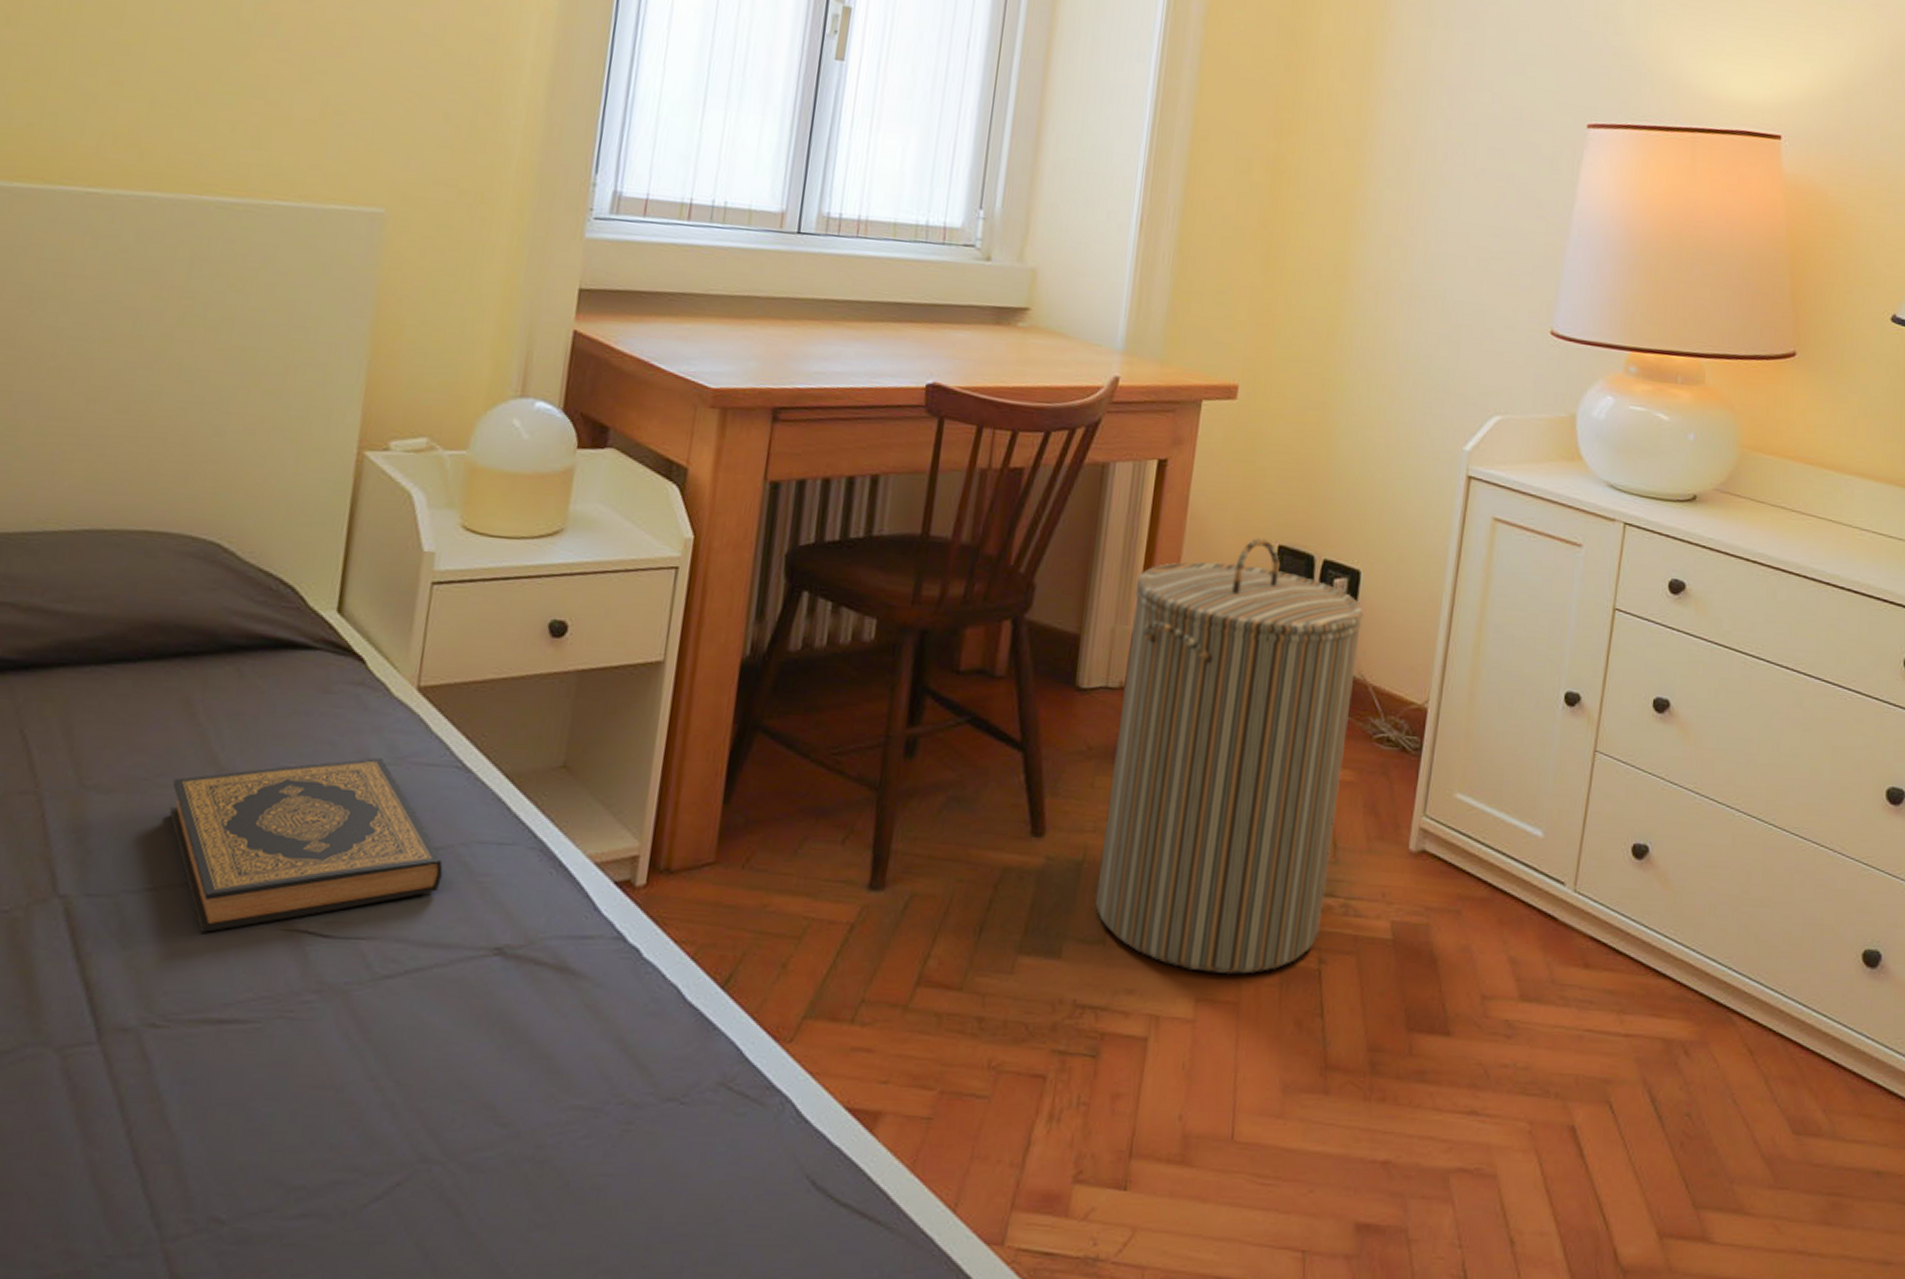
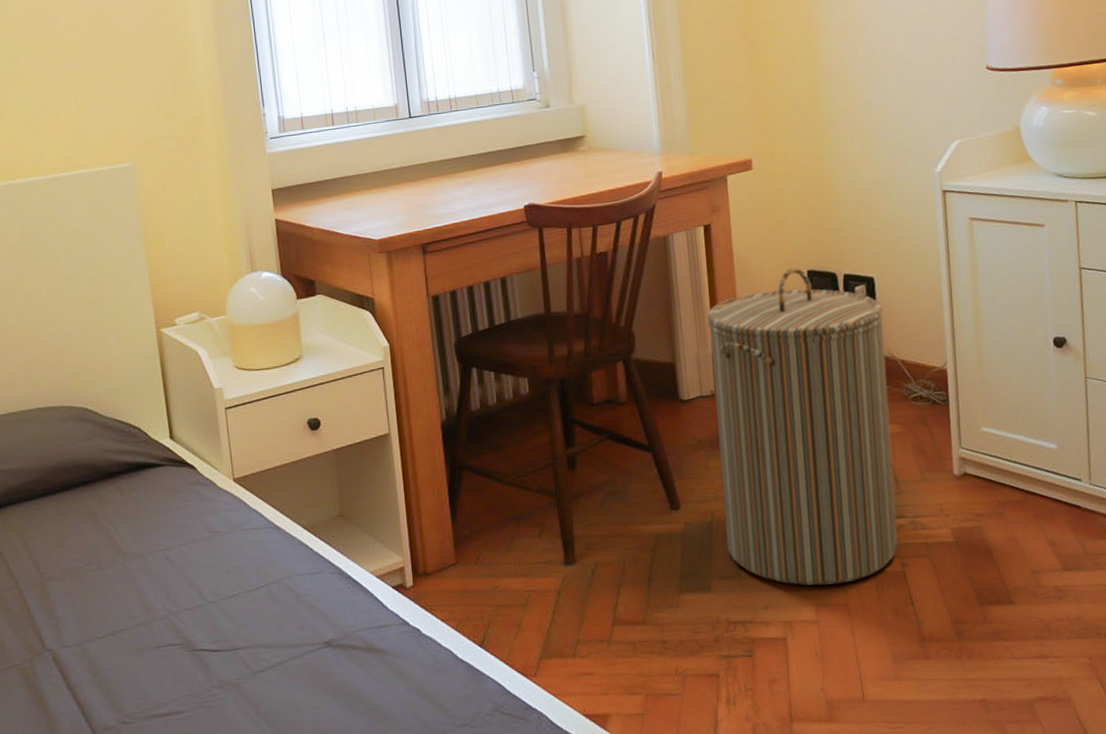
hardback book: present [169,758,443,933] -> none [97,530,280,660]

